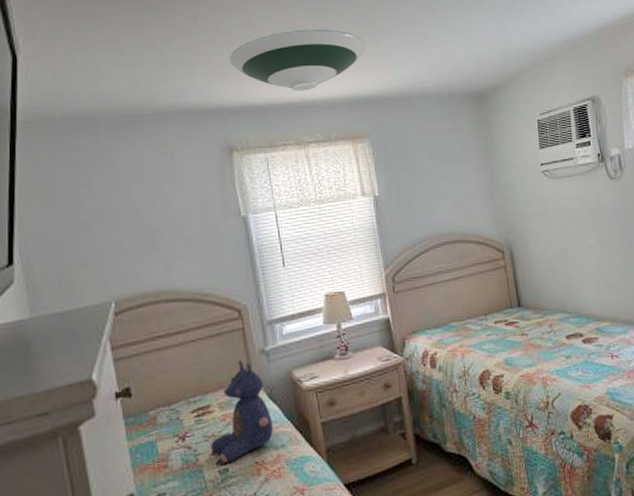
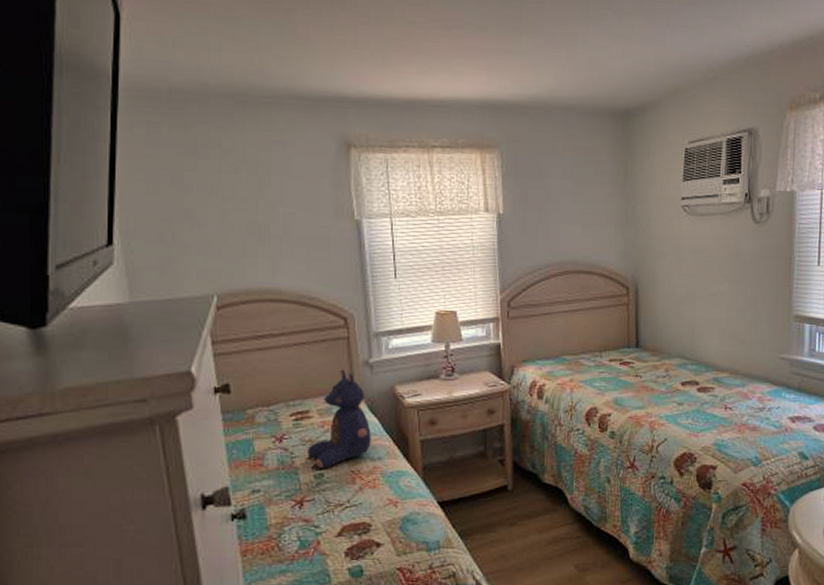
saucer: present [230,29,366,91] -> none [355,15,506,88]

